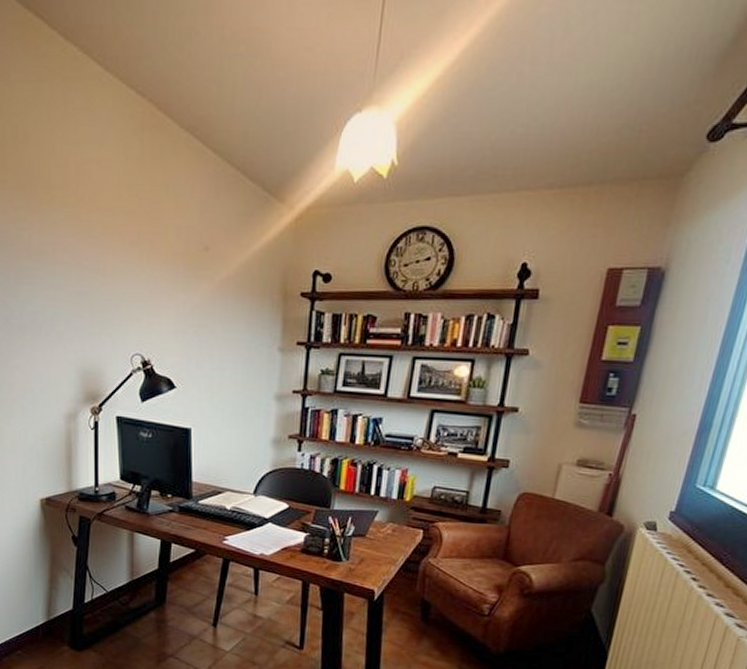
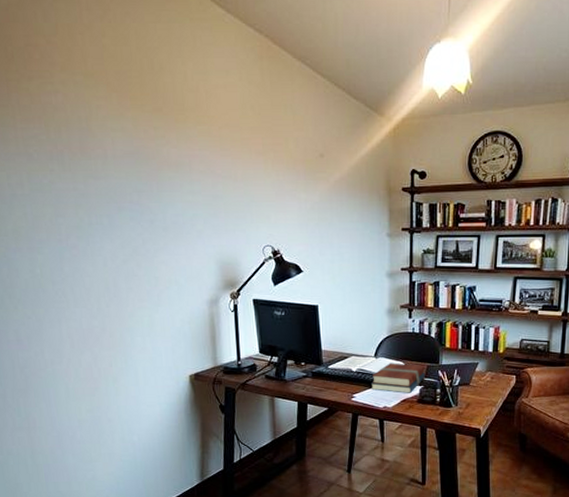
books: none [246,503,313,541] -> present [370,363,425,393]

